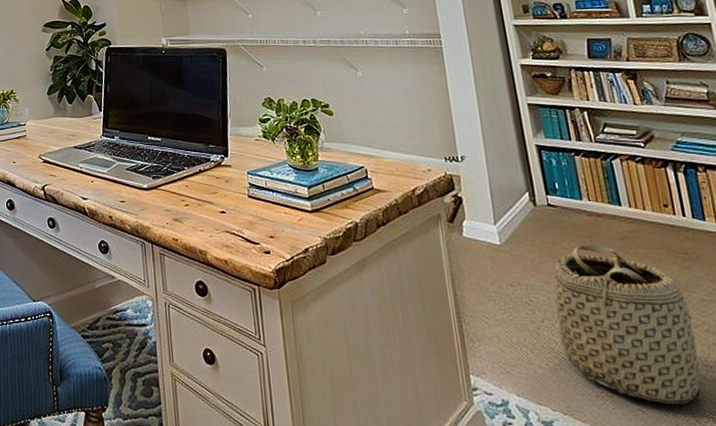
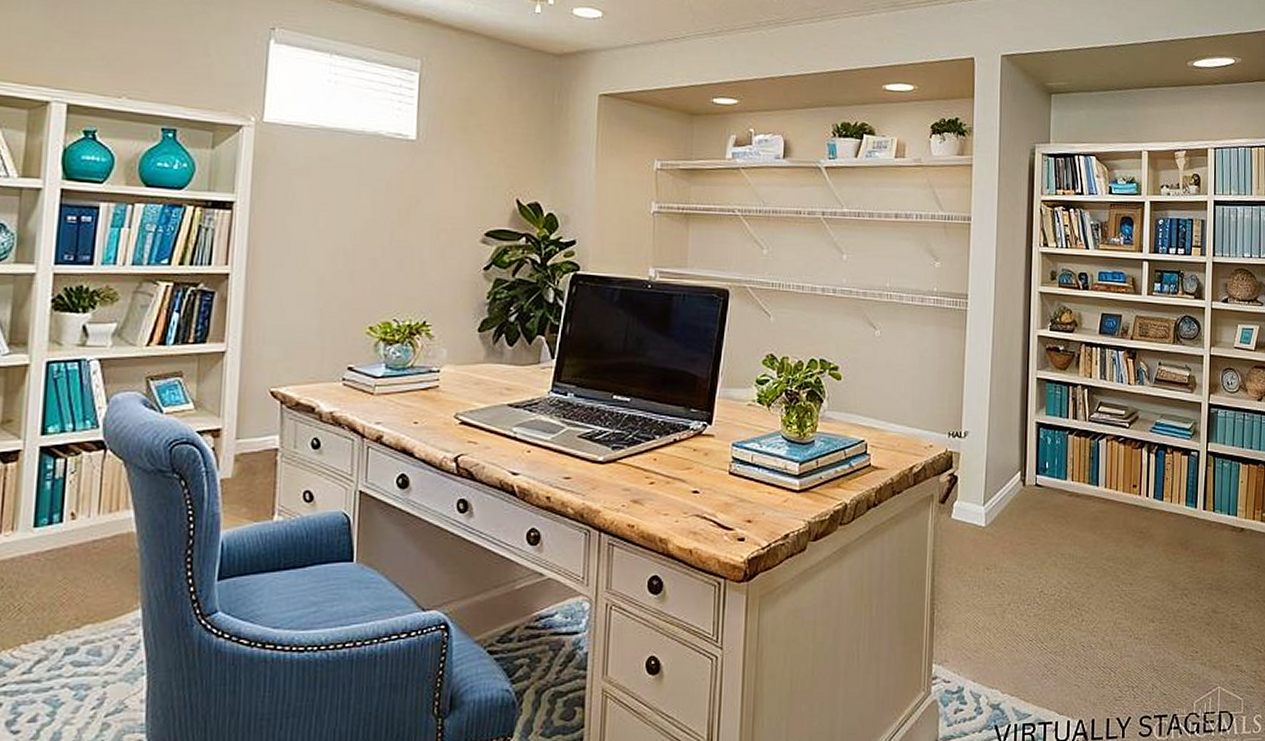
basket: present [554,245,702,405] -> none [1022,525,1135,678]

